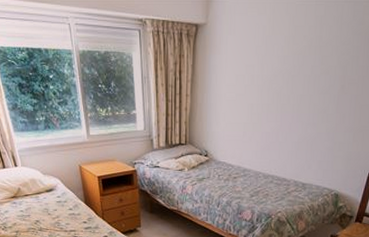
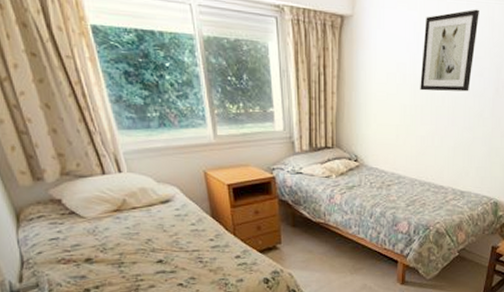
wall art: none [267,9,328,90] -> present [420,9,479,92]

